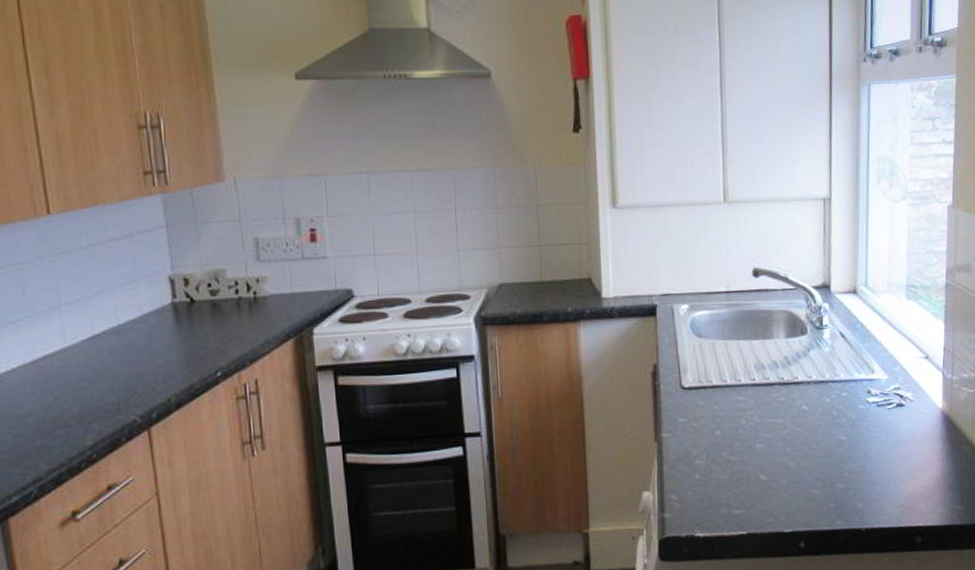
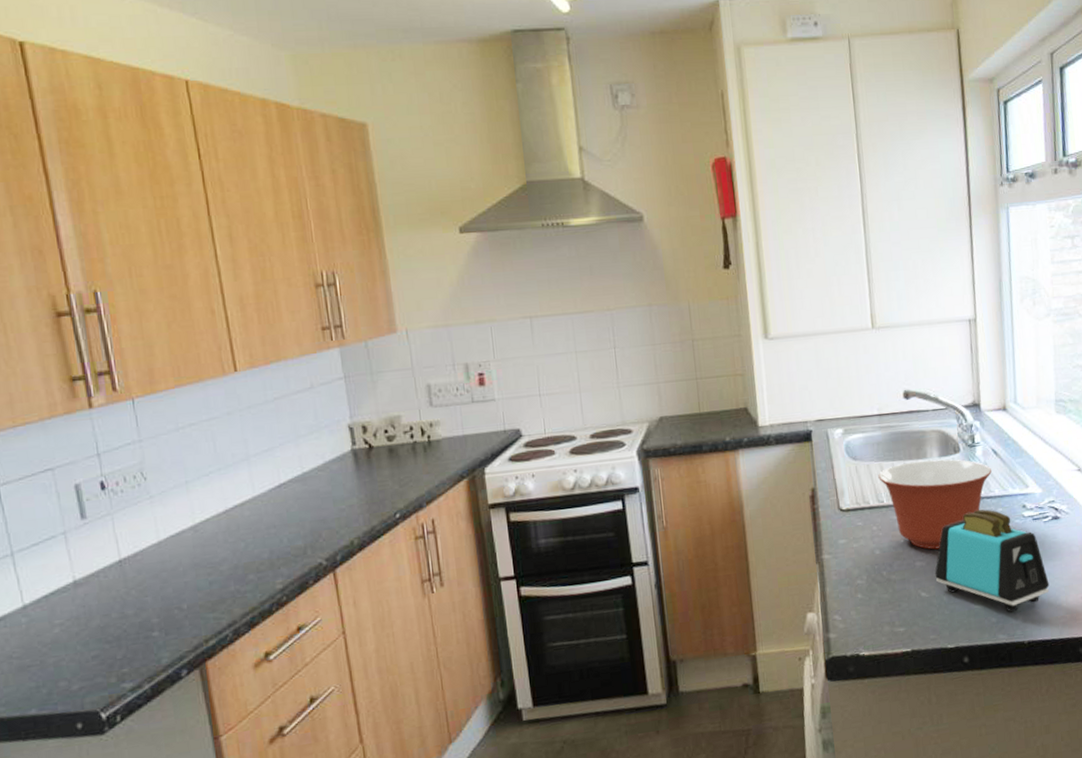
mixing bowl: none [723,340,838,432] -> present [878,459,992,550]
toaster: none [775,393,890,499] -> present [935,509,1049,612]

